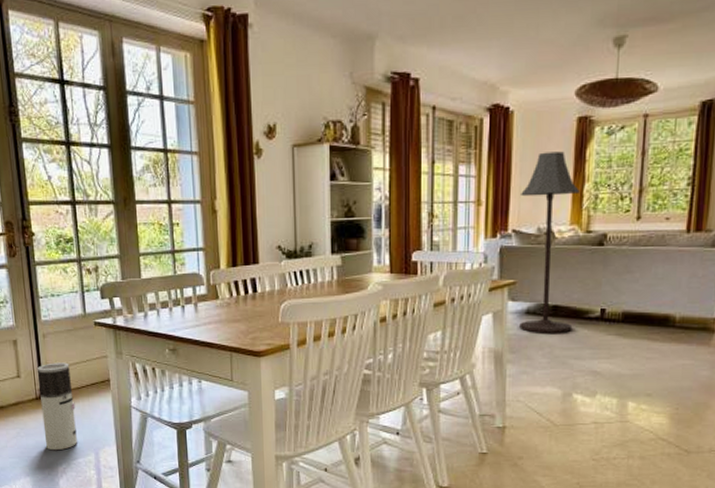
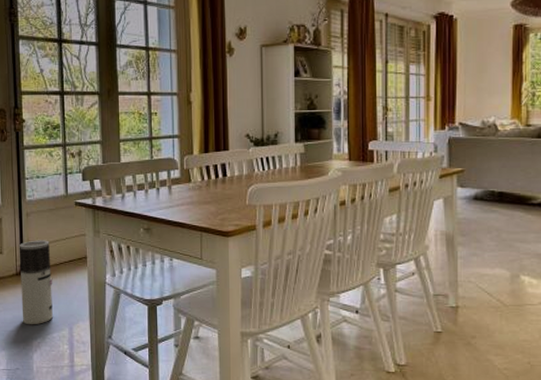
floor lamp: present [519,151,581,333] -> none [466,54,519,218]

